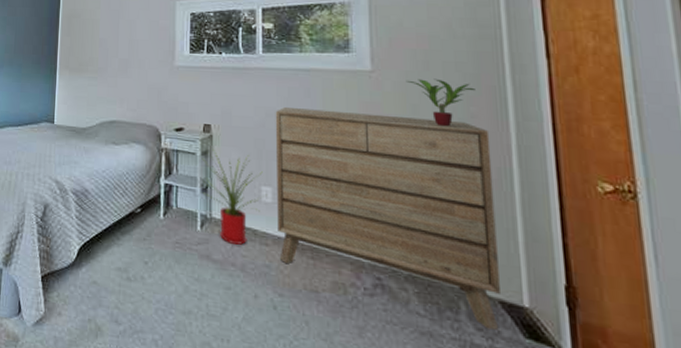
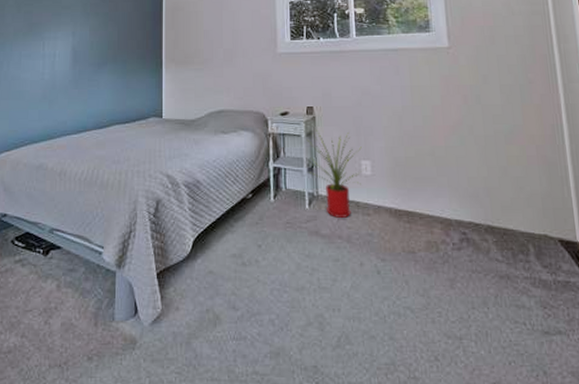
dresser: present [275,107,500,330] -> none [370,85,560,265]
potted plant: present [406,78,475,127] -> none [477,51,531,93]

